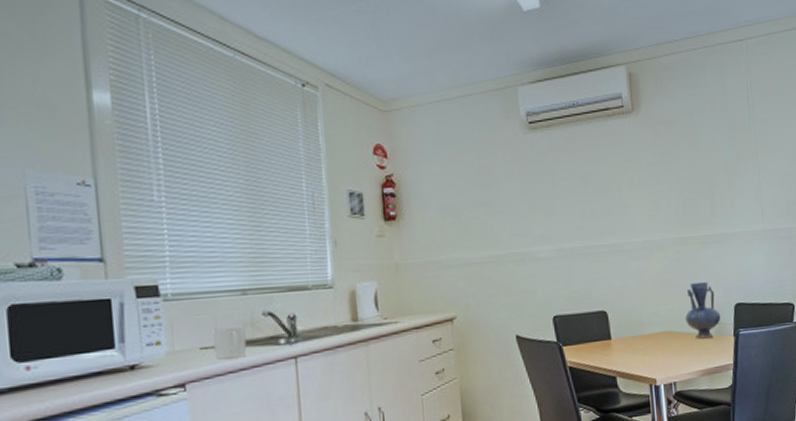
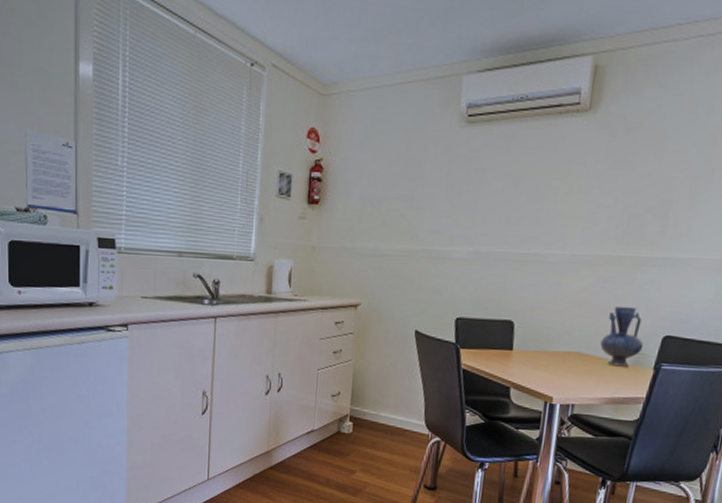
mug: present [212,326,247,360] -> none [152,282,178,310]

